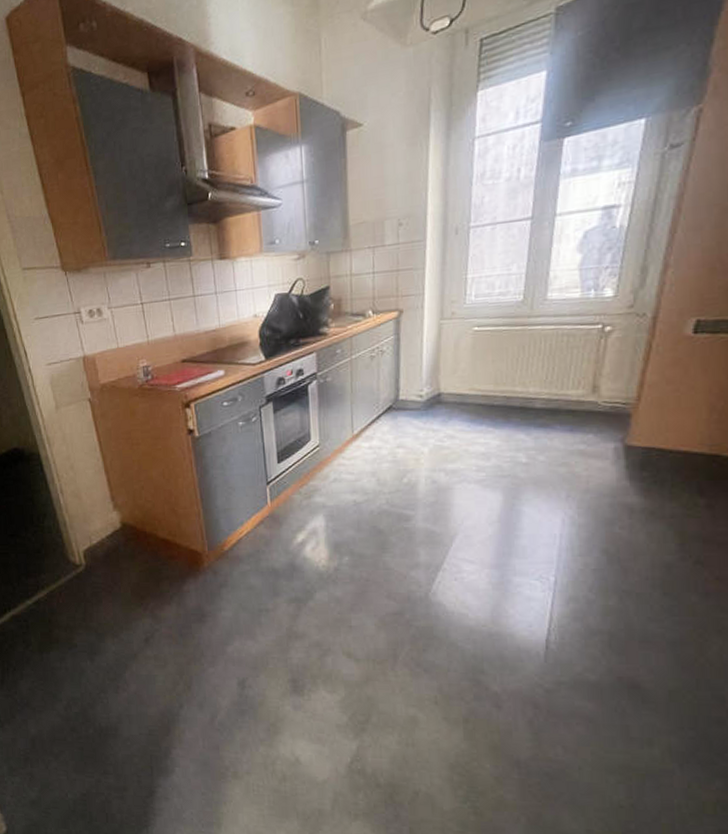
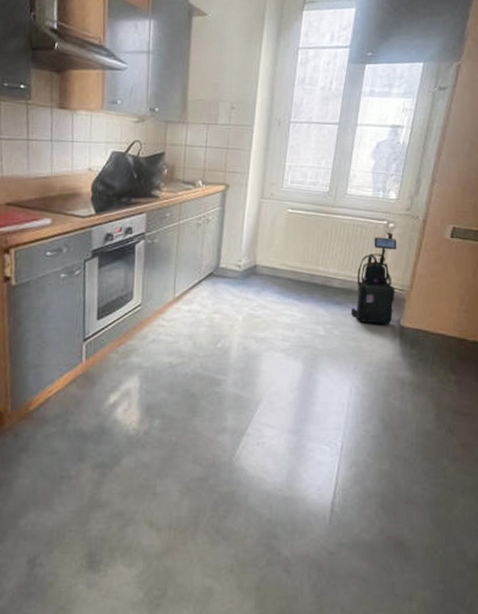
vacuum cleaner: none [558,337,618,445] -> present [350,232,397,324]

